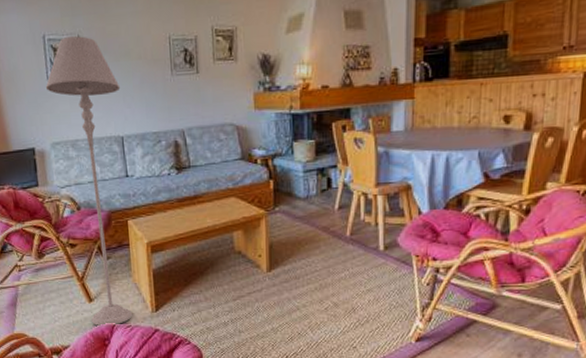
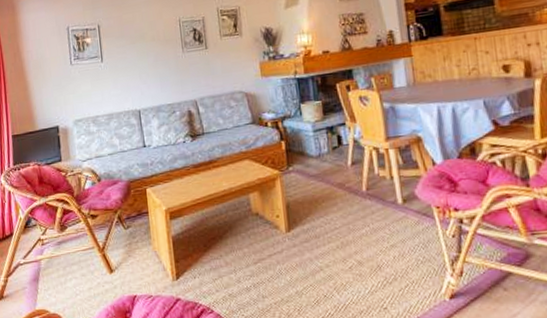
floor lamp: present [45,36,132,327] -> none [69,25,153,298]

